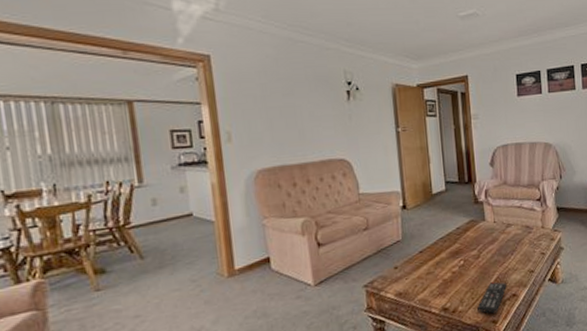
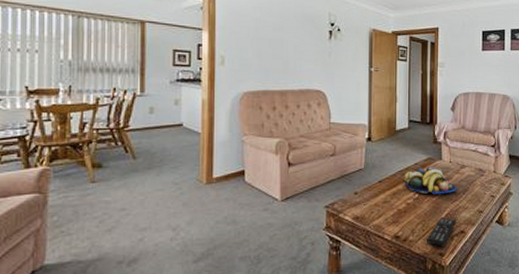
fruit bowl: none [446,229,504,260] -> present [404,167,456,195]

